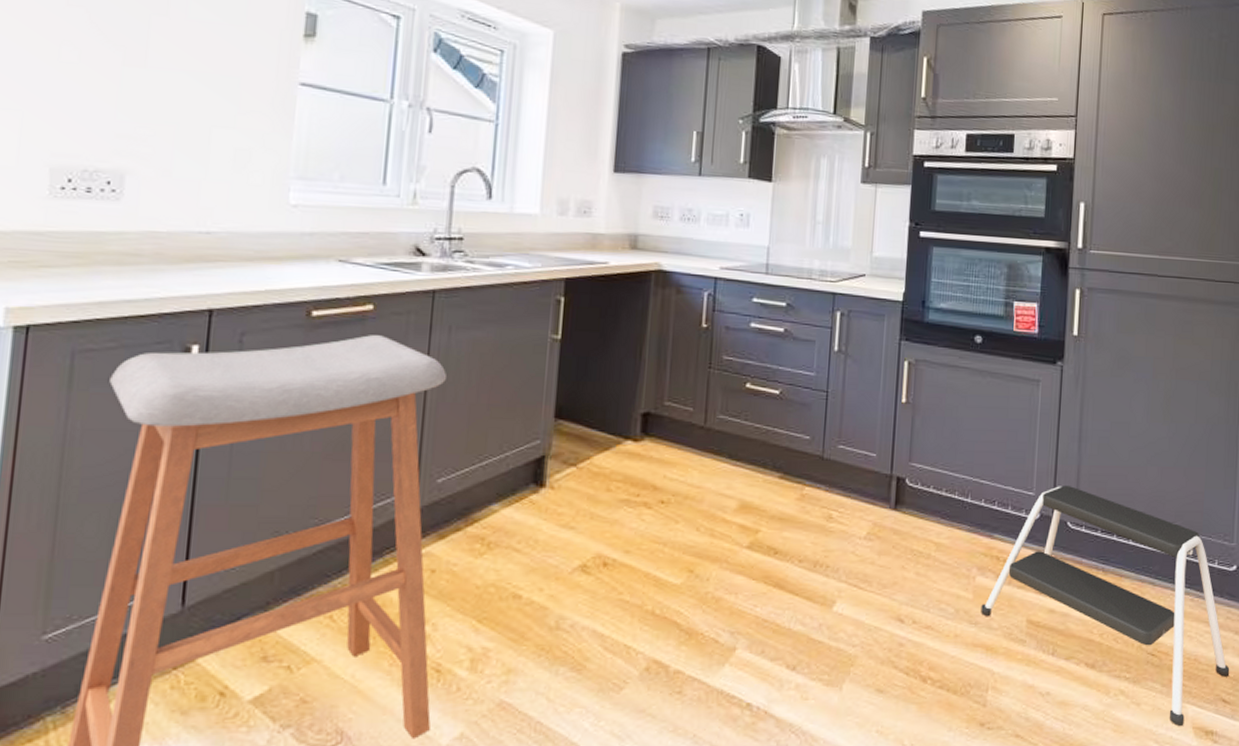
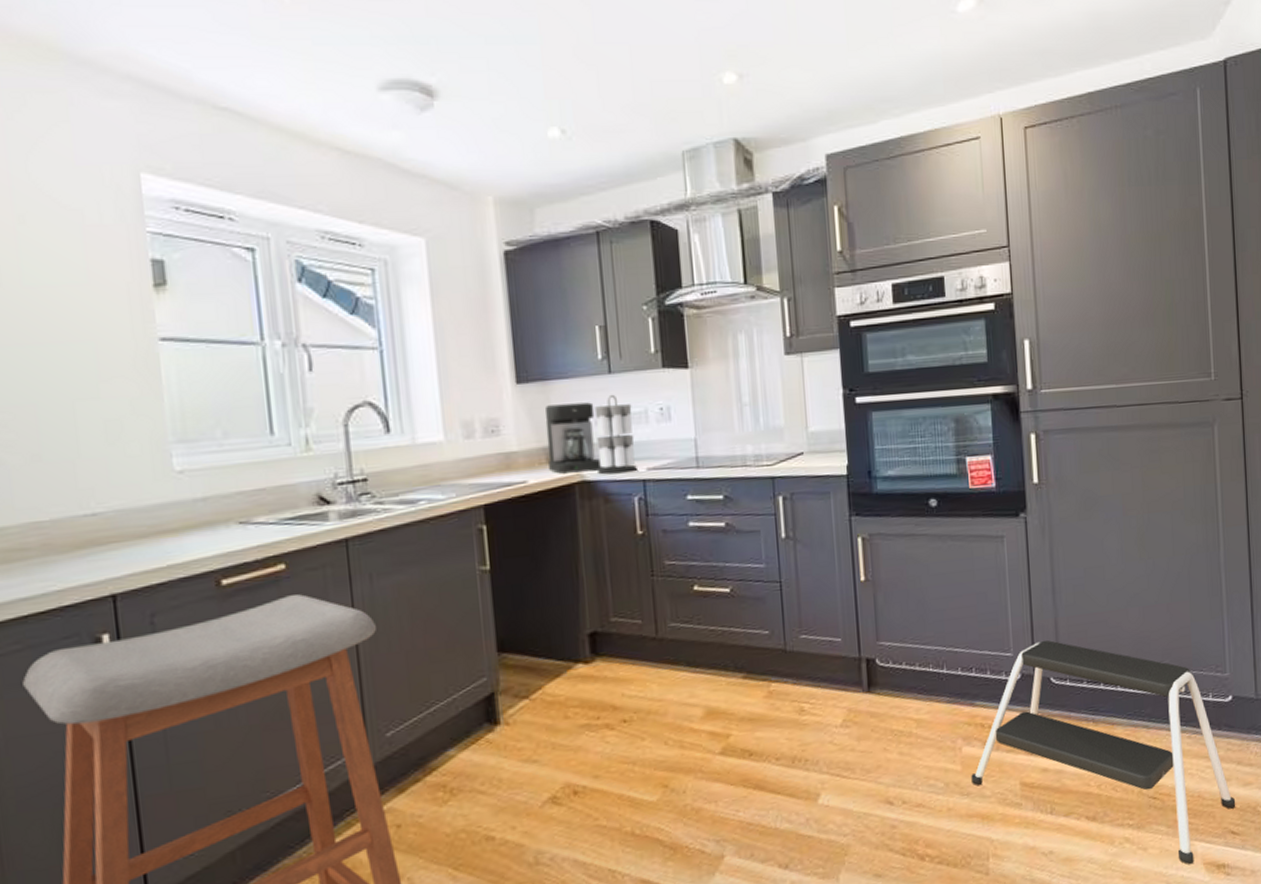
coffee maker: none [631,196,681,263] -> present [544,402,603,474]
spice rack: none [675,194,715,269] -> present [594,394,637,475]

